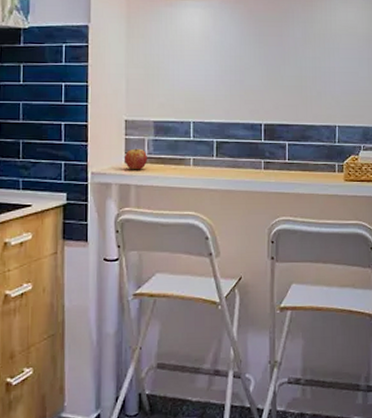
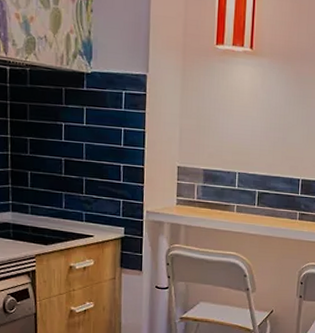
fruit: present [124,148,147,170] -> none [175,192,196,212]

